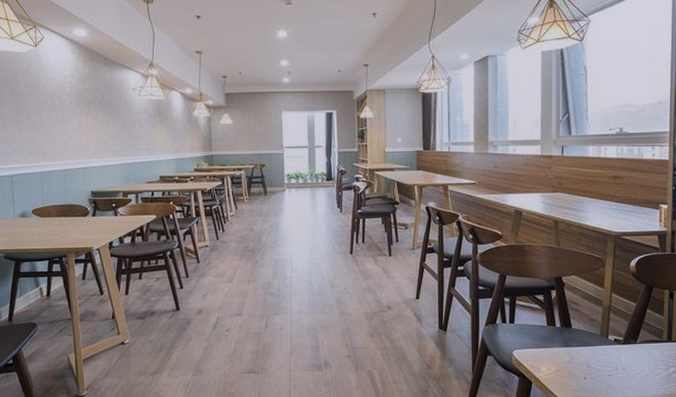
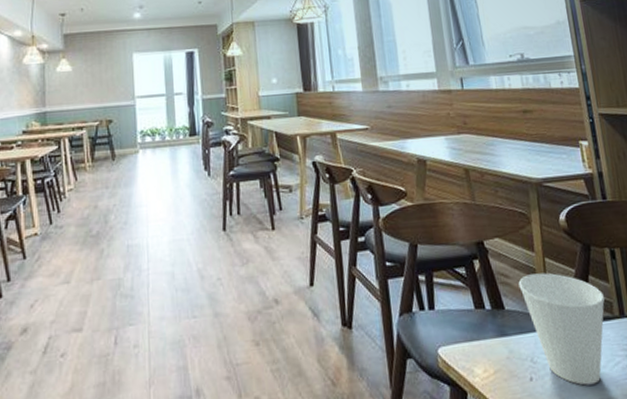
cup: none [586,304,658,387] -> present [518,272,606,386]

